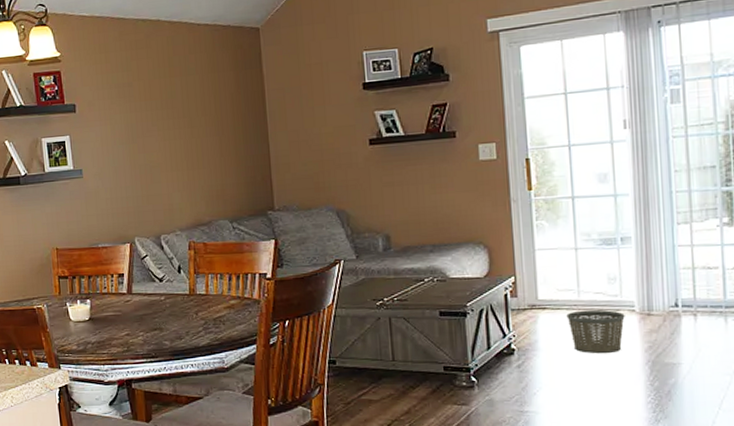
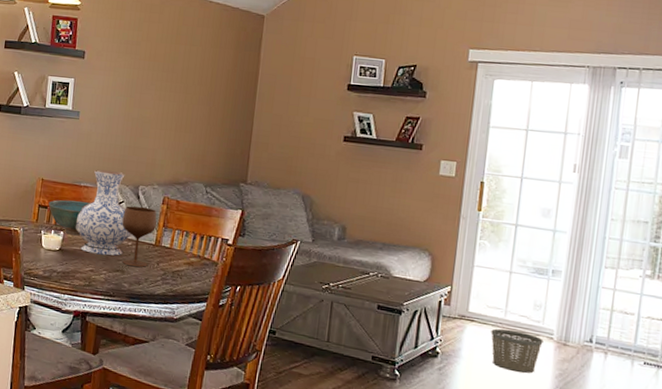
bowl: none [68,263,113,302] -> present [48,199,91,236]
vase: none [100,225,163,317] -> present [75,169,132,256]
wine glass: none [149,257,187,322] -> present [122,206,157,267]

